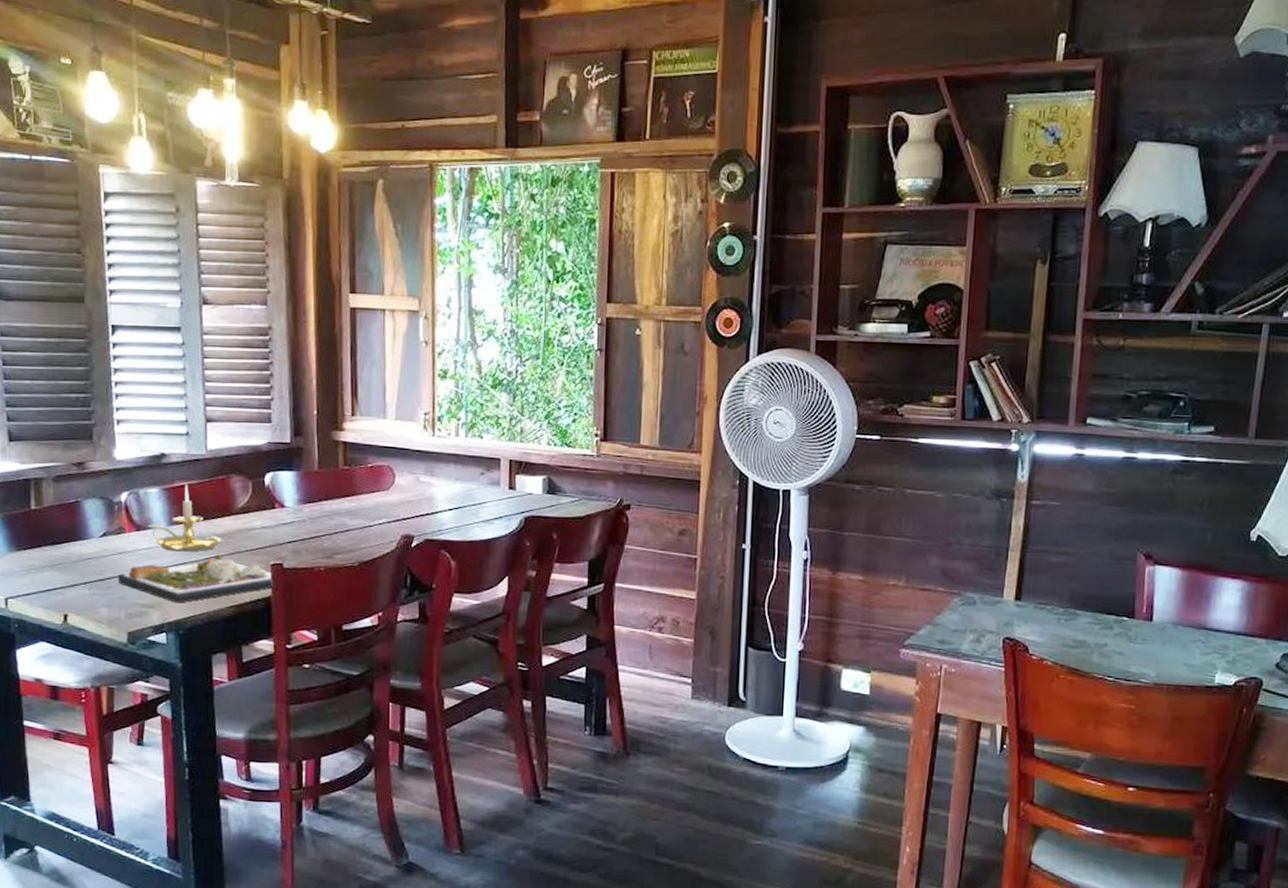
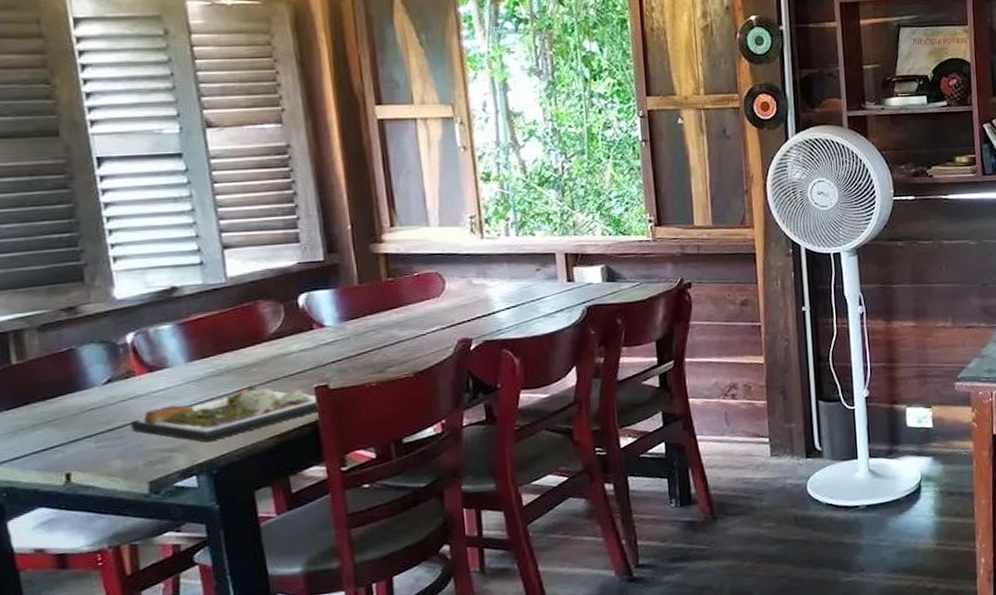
candle holder: present [147,484,221,552] -> none [161,316,253,389]

